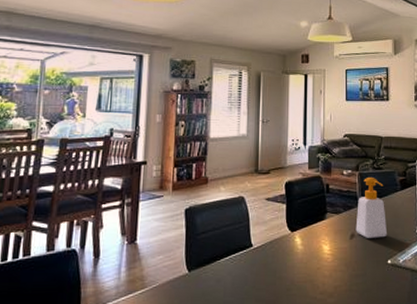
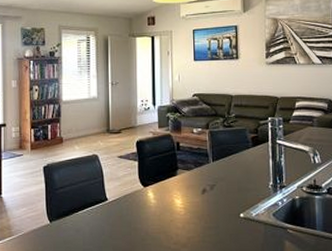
soap bottle: present [355,178,388,238] -> none [207,135,240,193]

